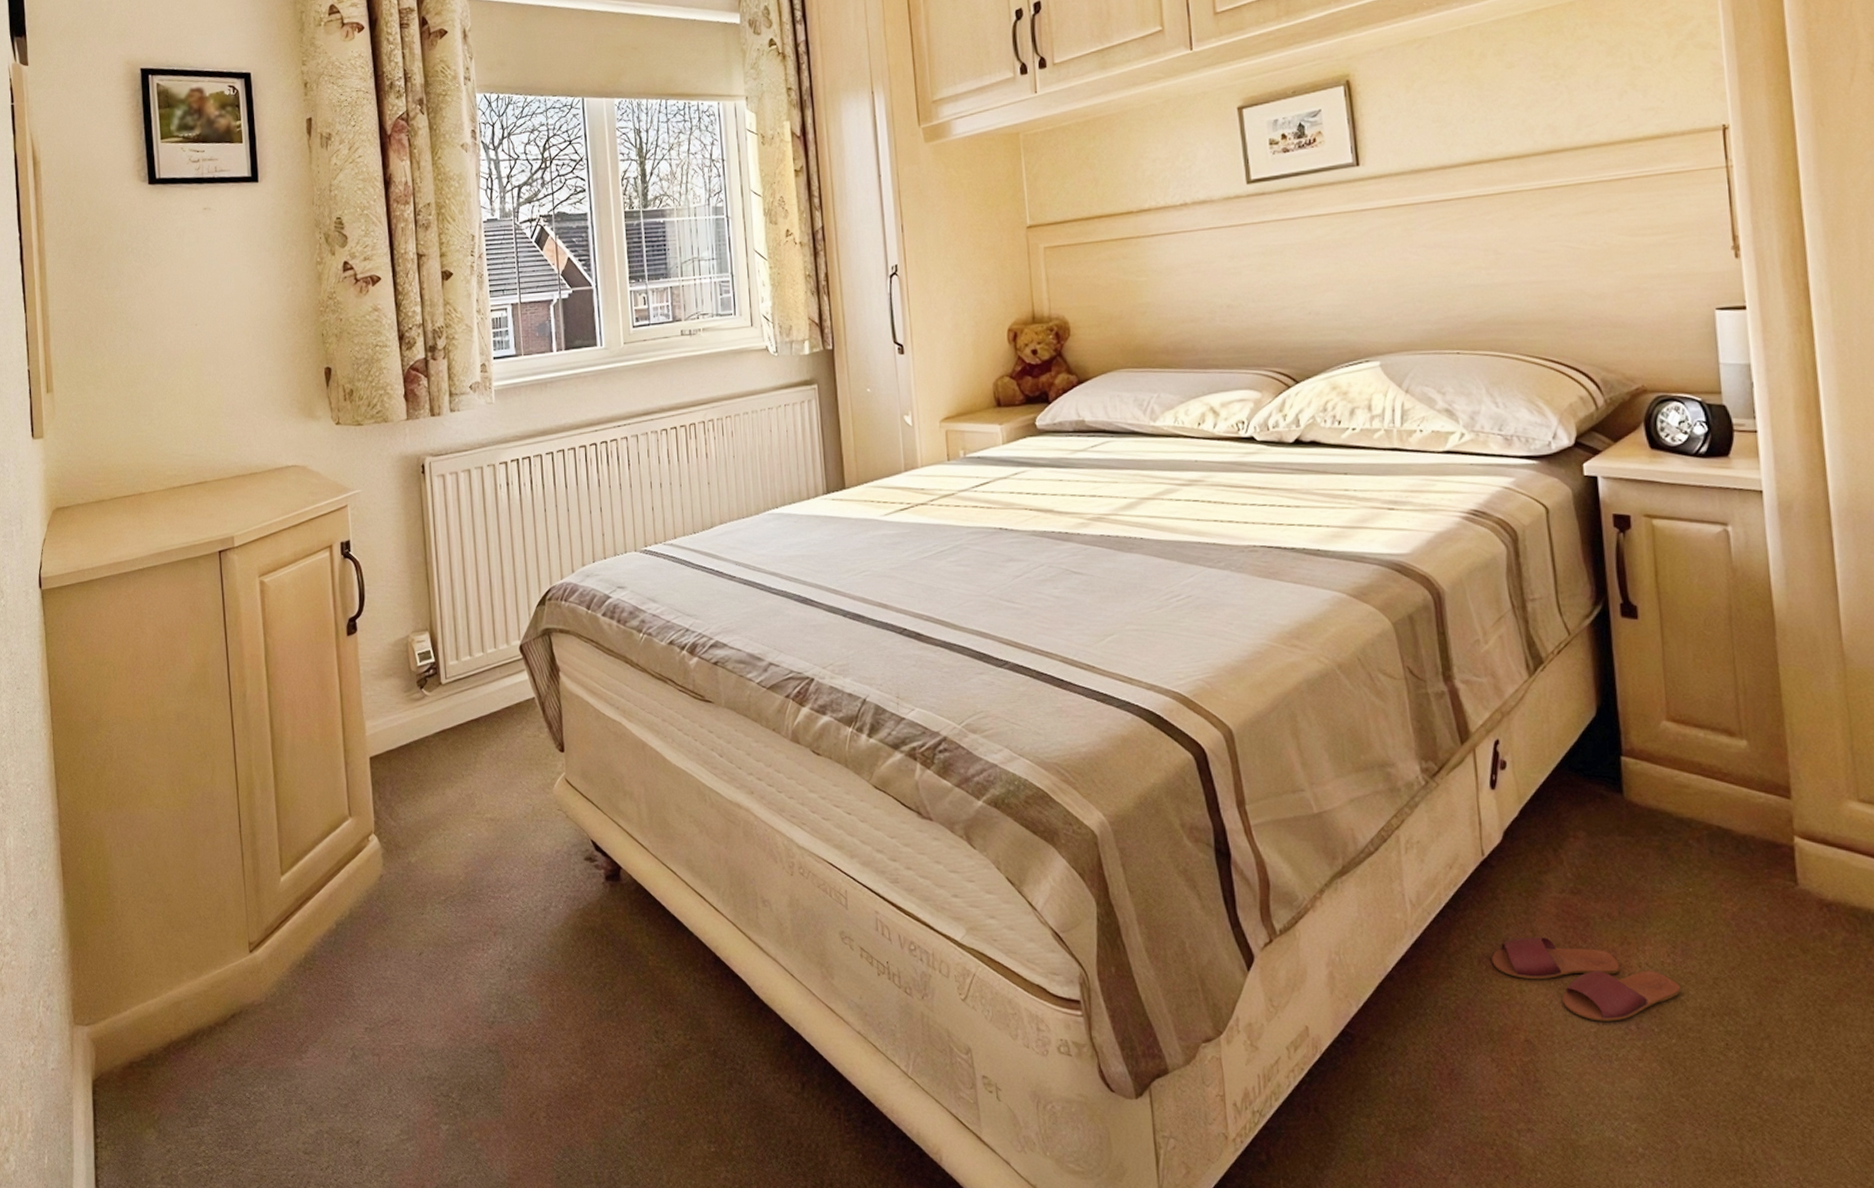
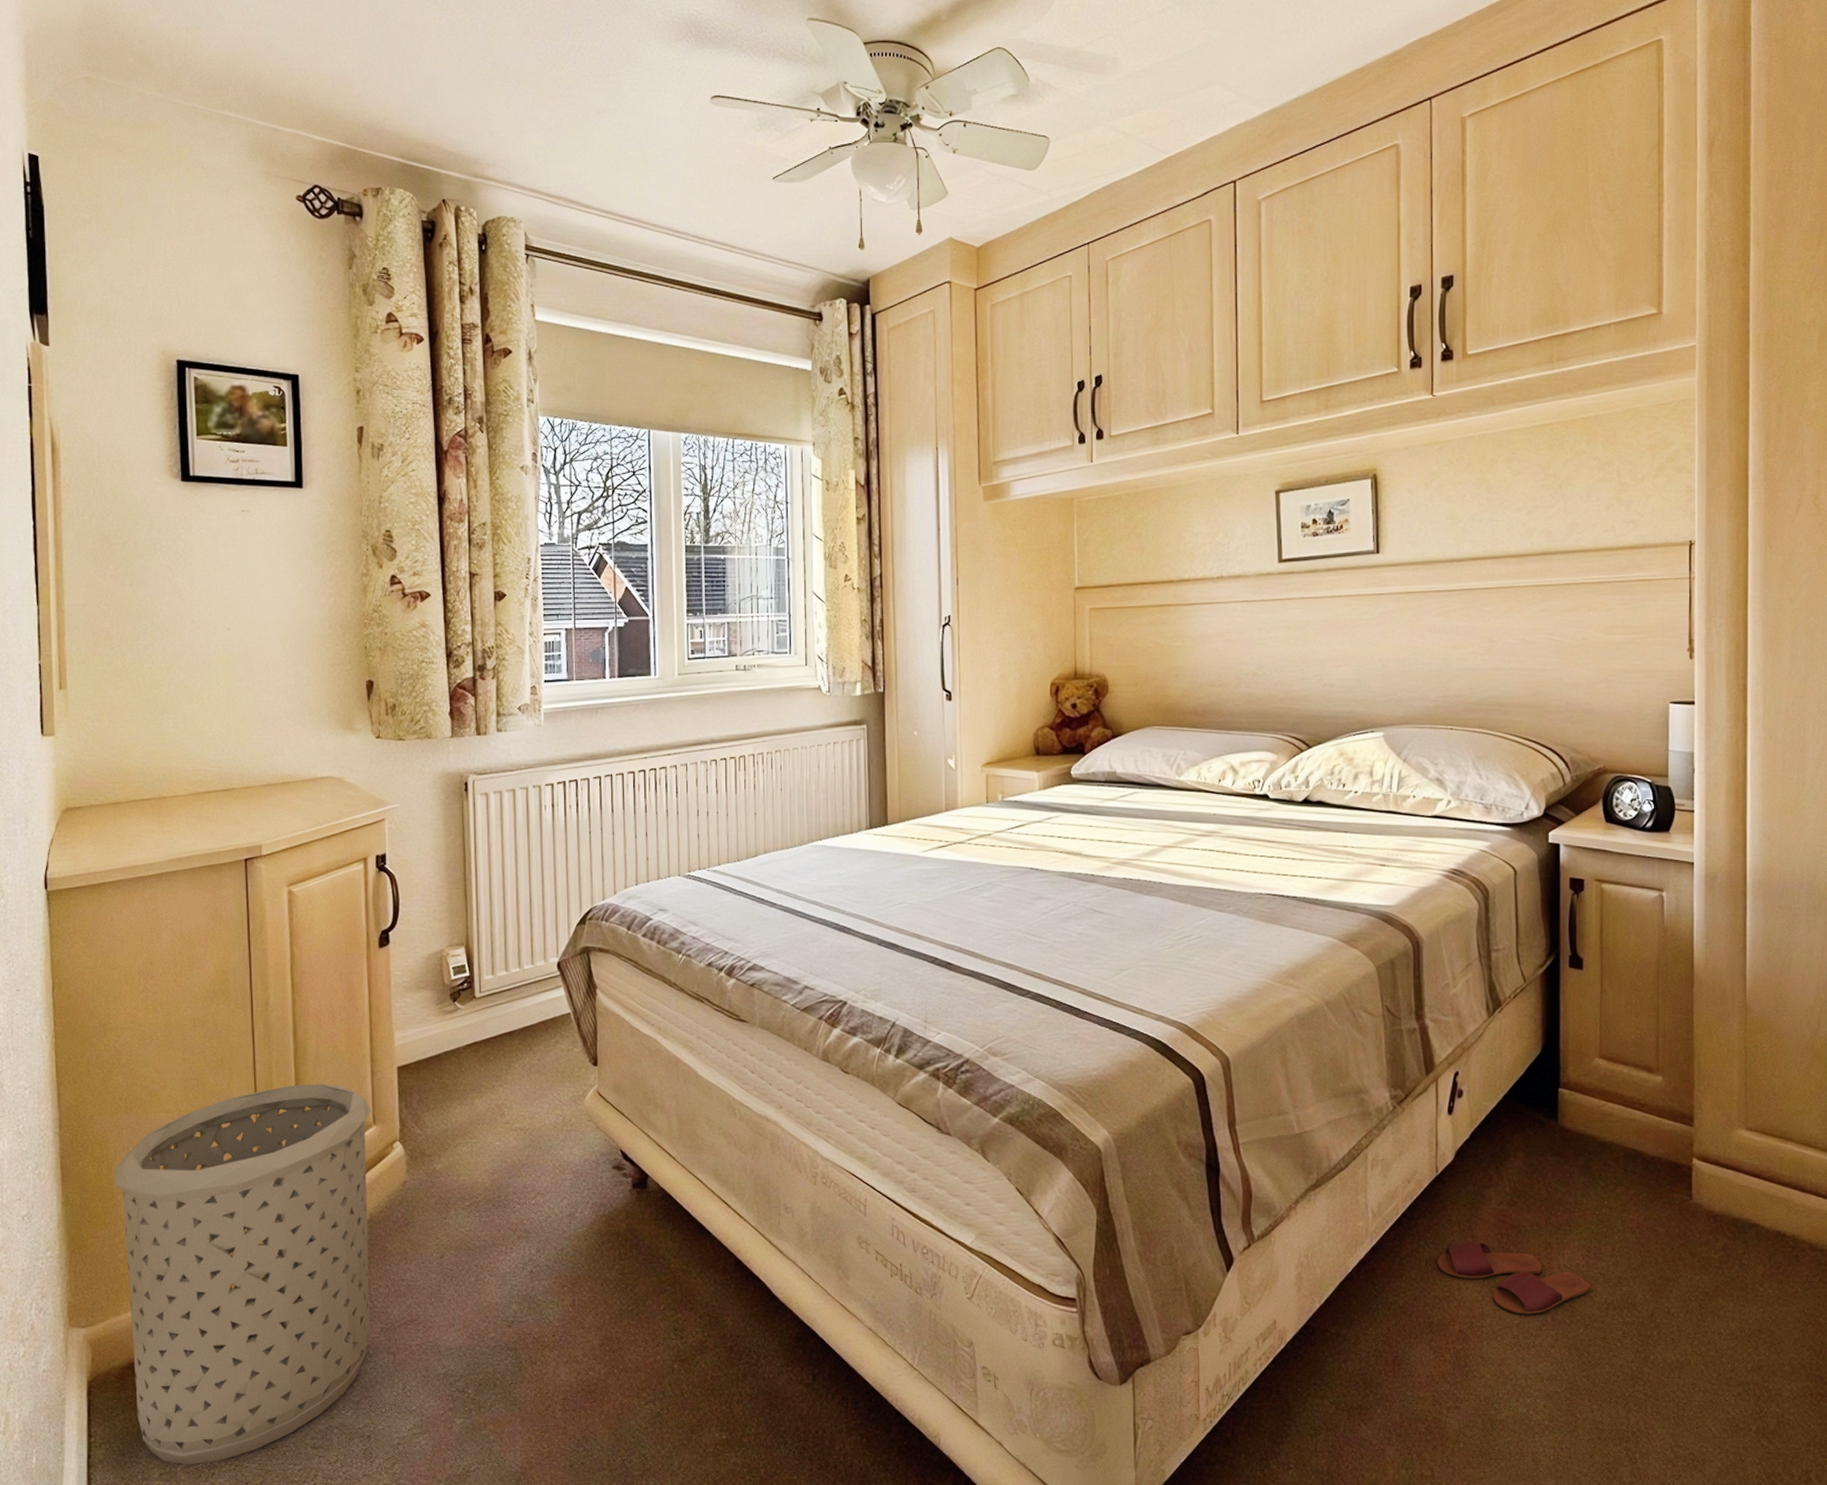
laundry basket: none [109,776,355,1169] -> present [114,1084,371,1466]

